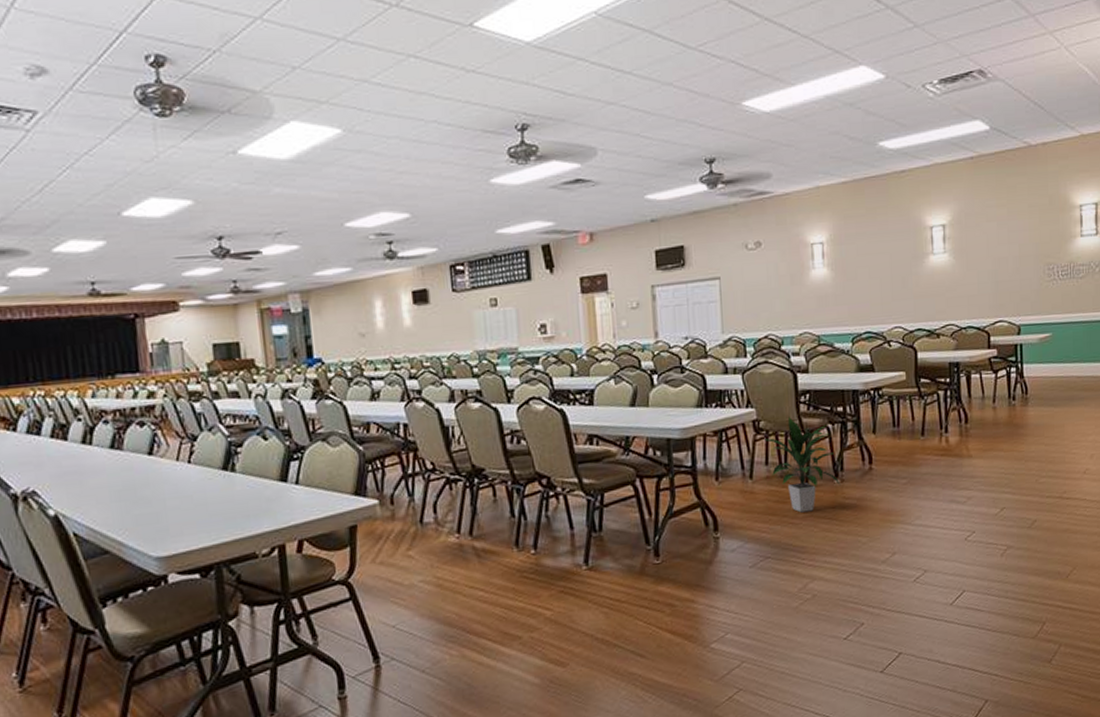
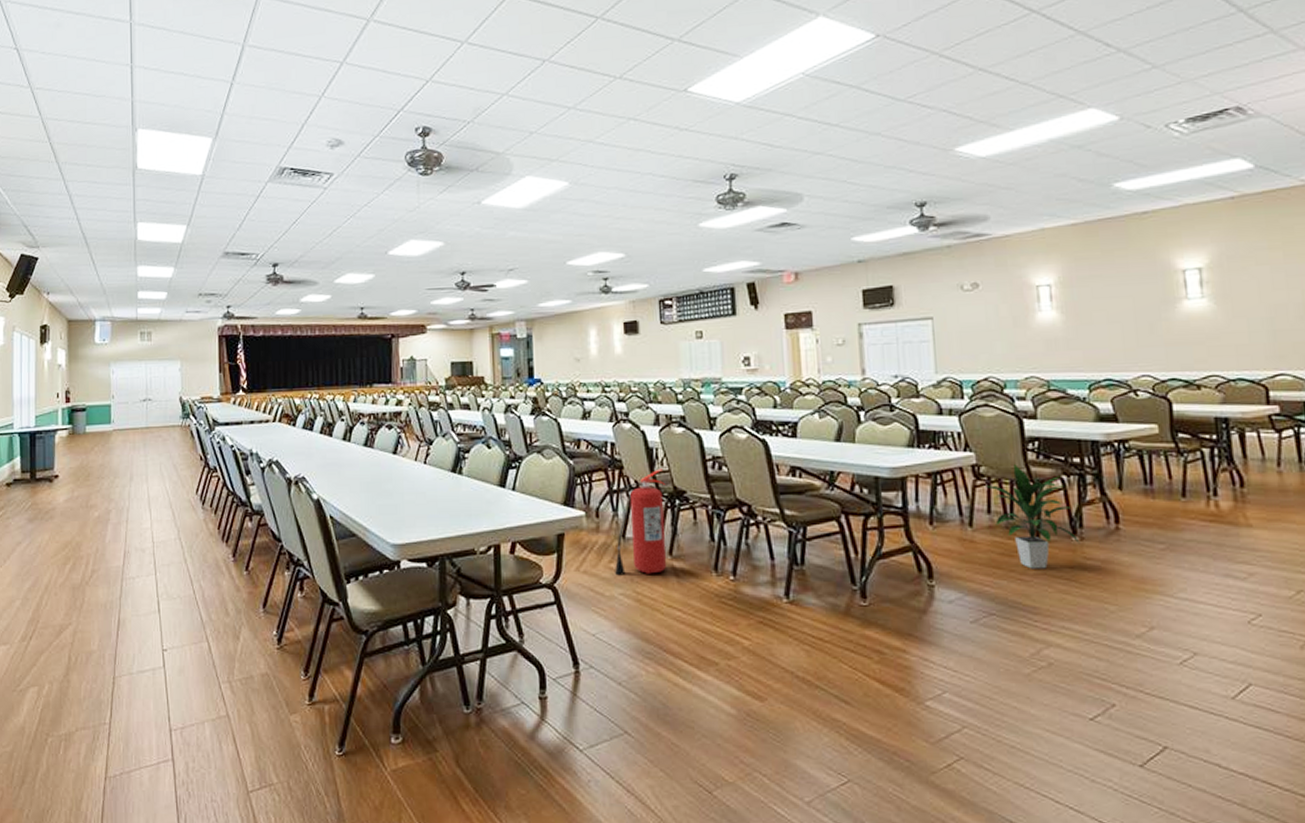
fire extinguisher: none [413,447,468,563] -> present [615,468,667,576]

